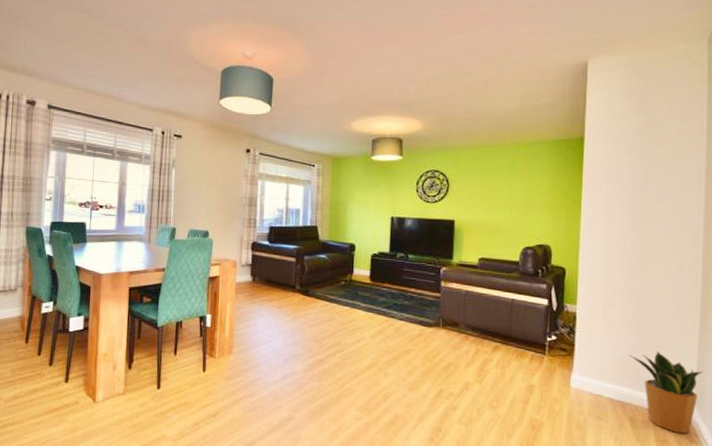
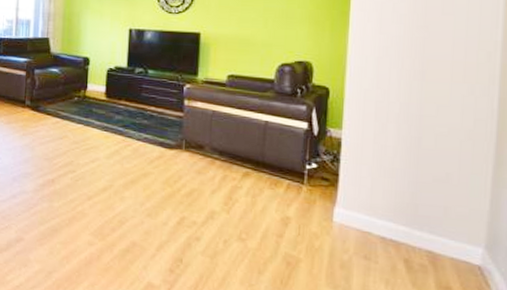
potted plant: present [628,350,703,433] -> none [404,184,498,281]

